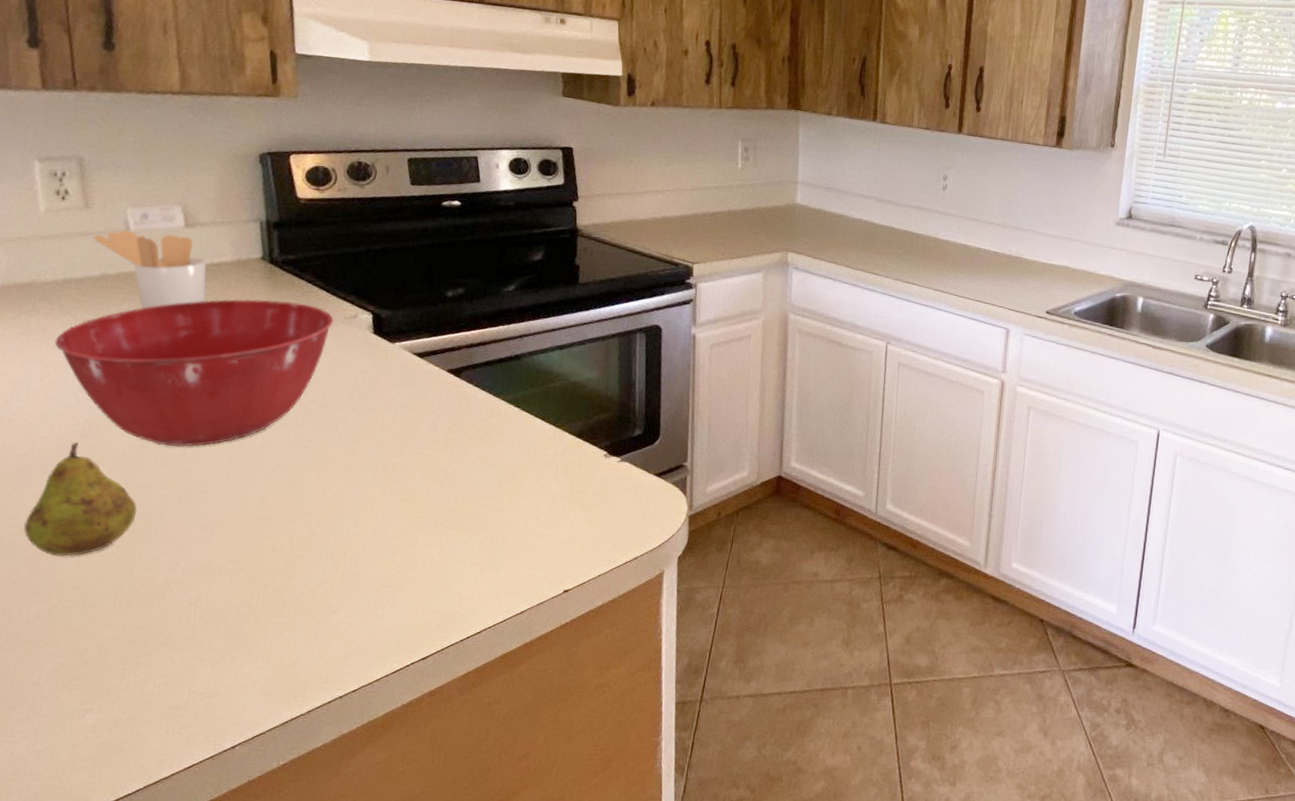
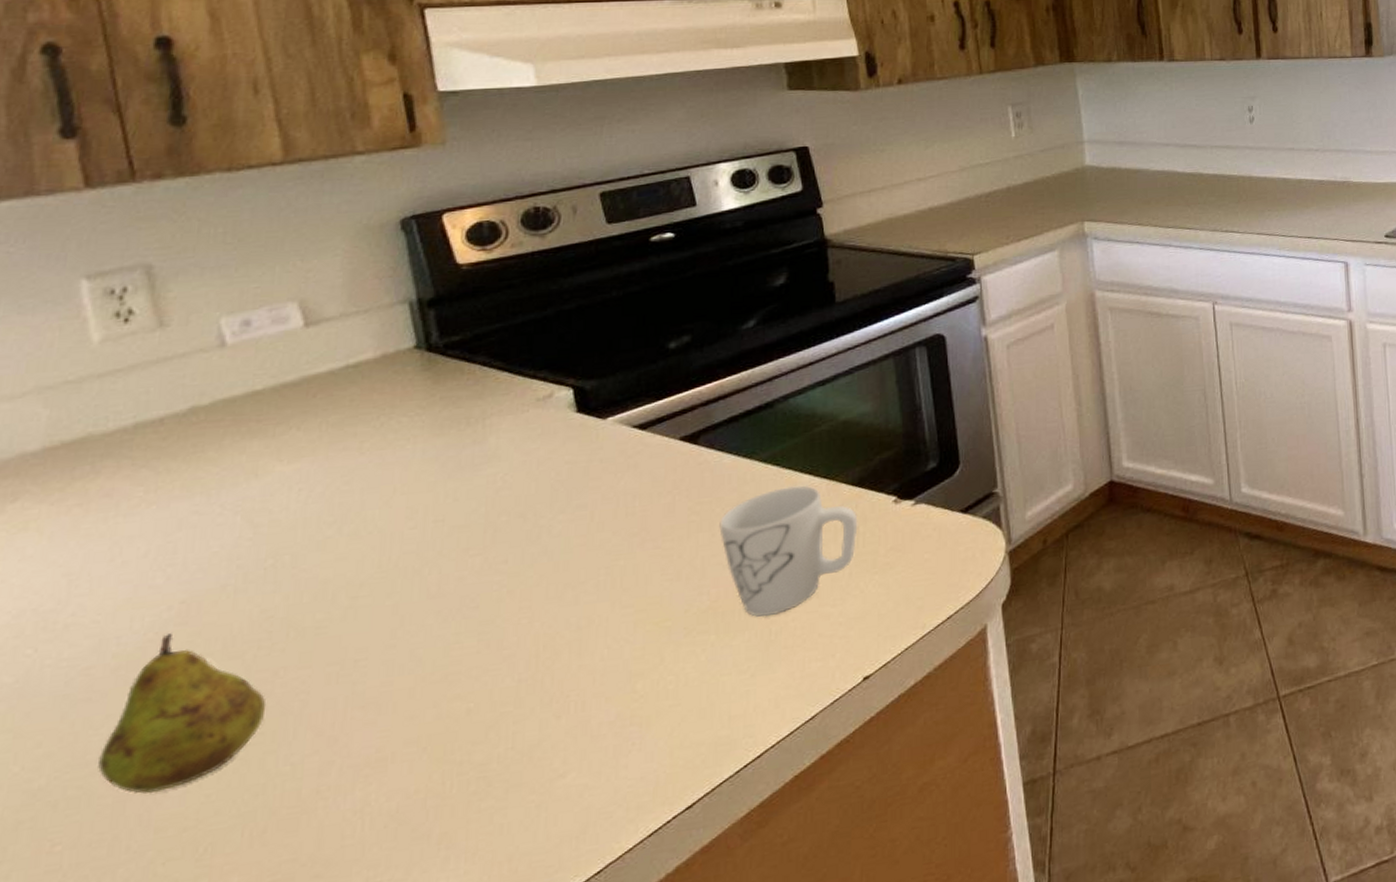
mixing bowl: present [54,298,335,447] -> none [127,392,523,613]
utensil holder: present [93,230,207,309] -> none [174,338,342,440]
mug: none [469,426,575,527] -> present [719,485,858,617]

